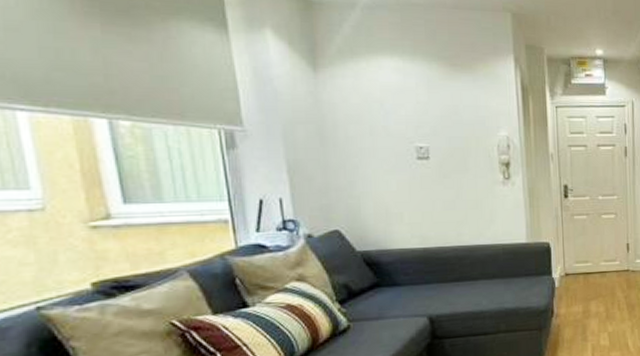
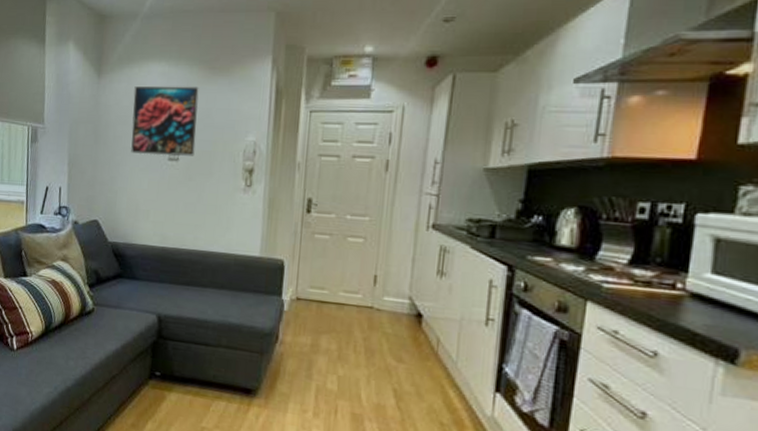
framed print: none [364,82,446,155] -> present [131,86,199,156]

